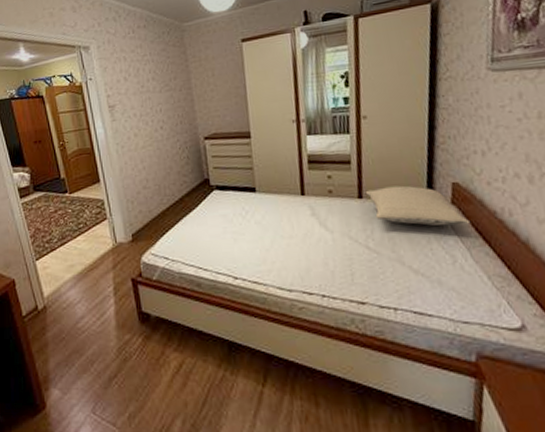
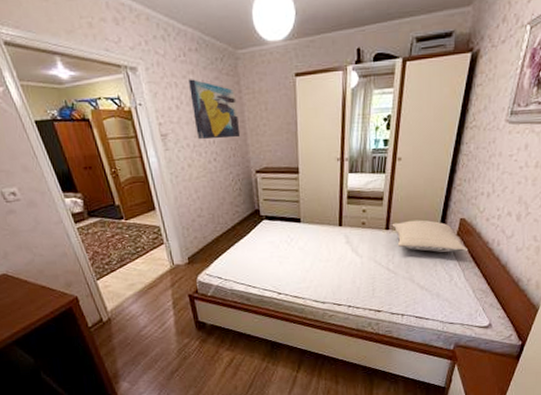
wall art: none [137,52,188,109] -> present [189,79,241,140]

